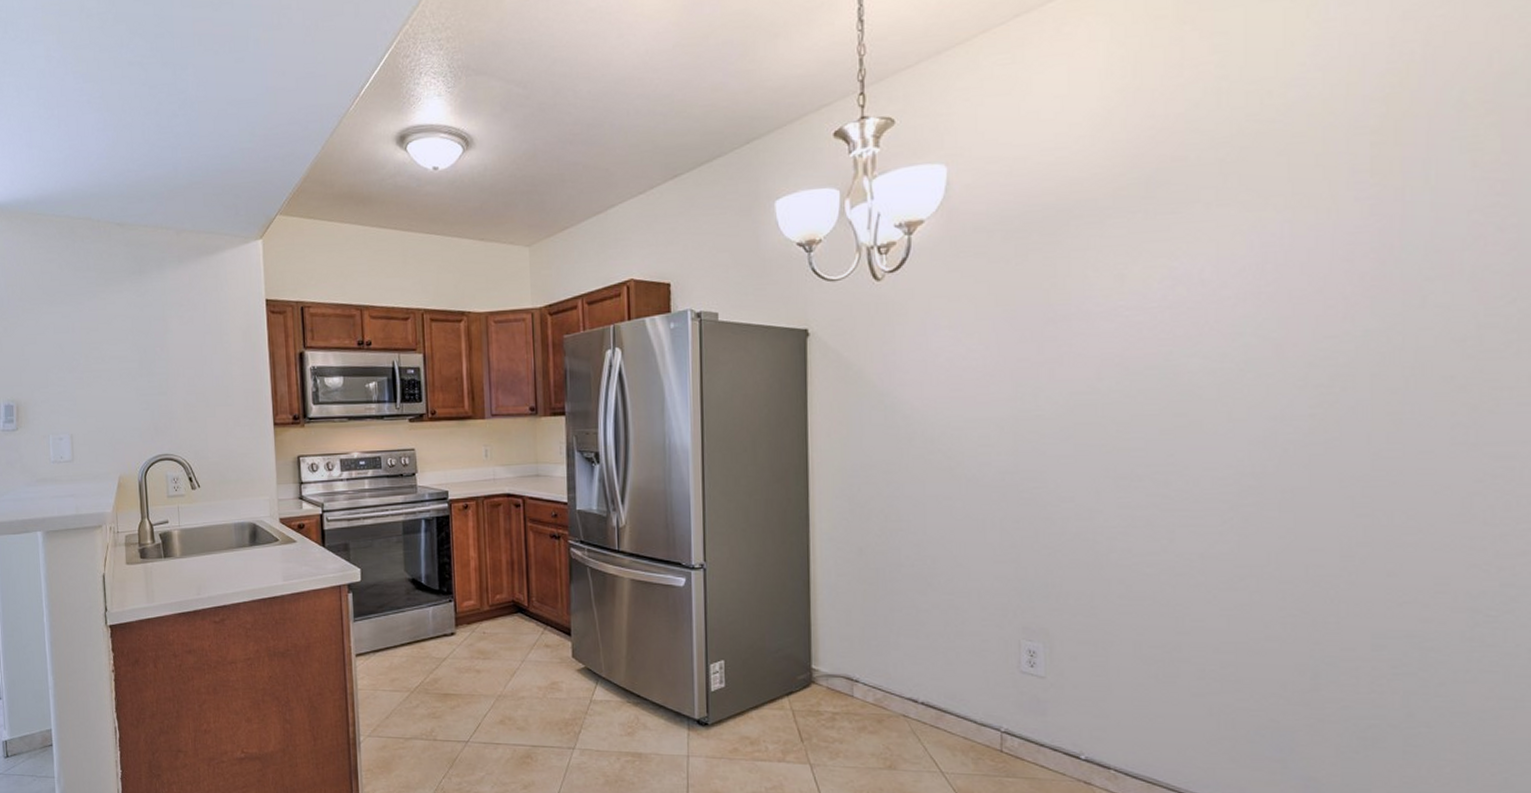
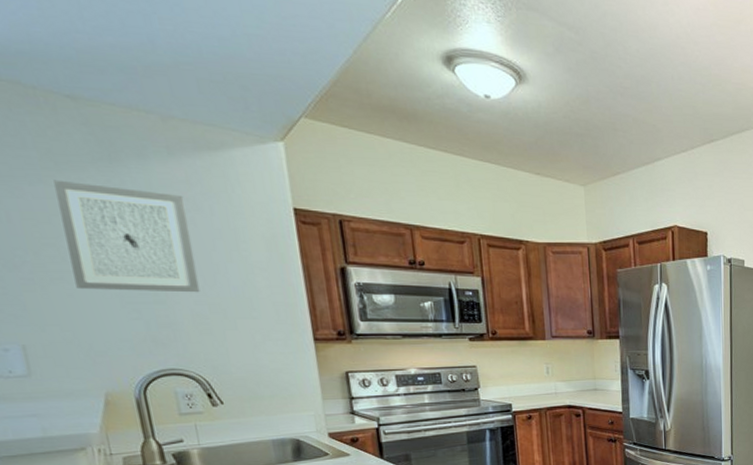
wall art: none [103,293,191,385] -> present [53,179,200,293]

